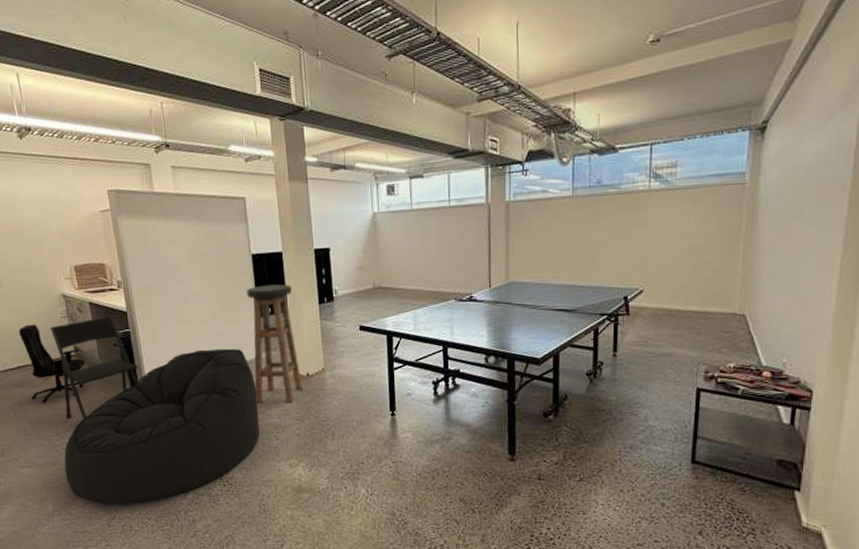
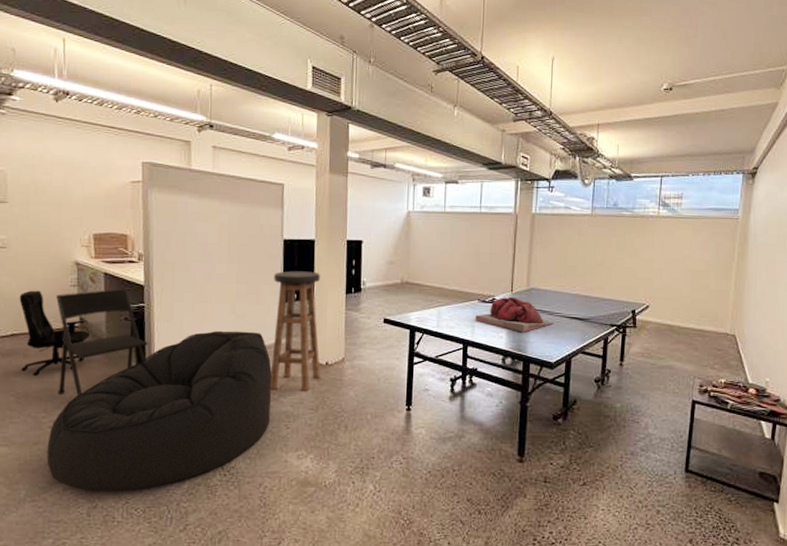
towel: none [453,292,538,330] -> present [475,296,554,333]

